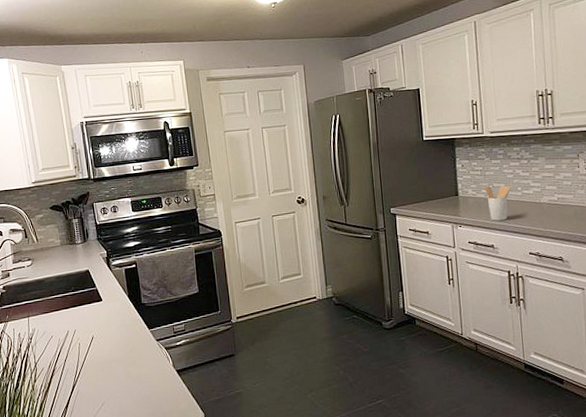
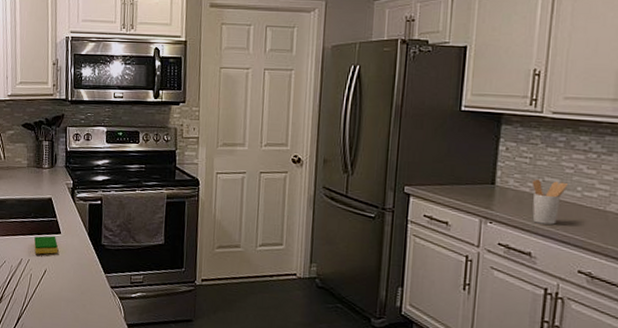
dish sponge: none [78,303,102,324] -> present [34,235,58,255]

